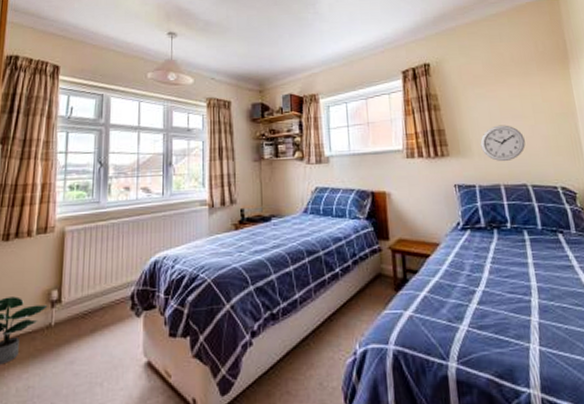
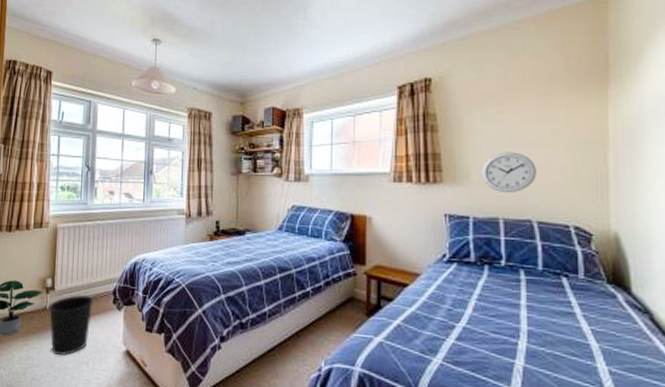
wastebasket: none [54,304,108,379] -> present [49,294,94,356]

